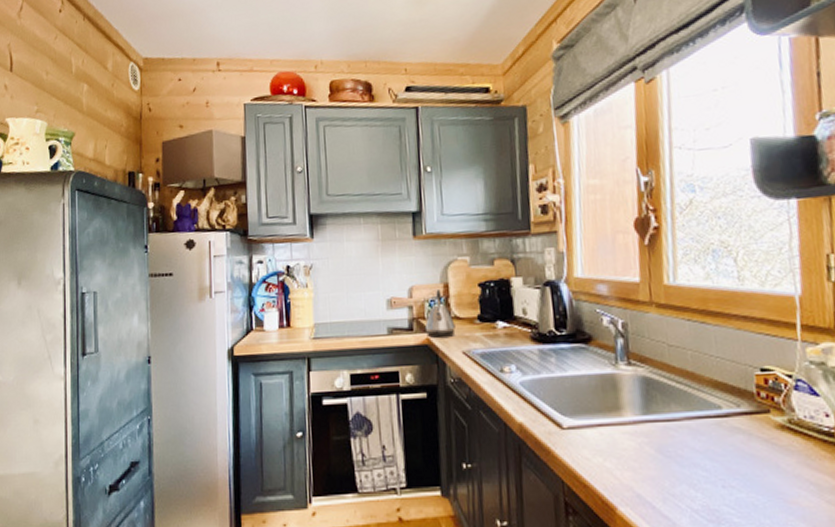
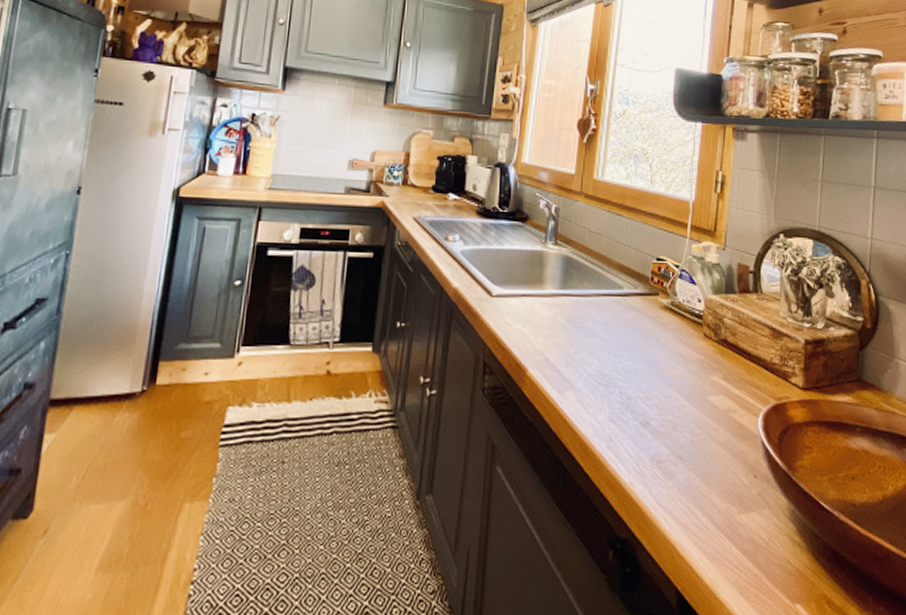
kettle: present [424,290,456,339] -> none [381,157,410,204]

